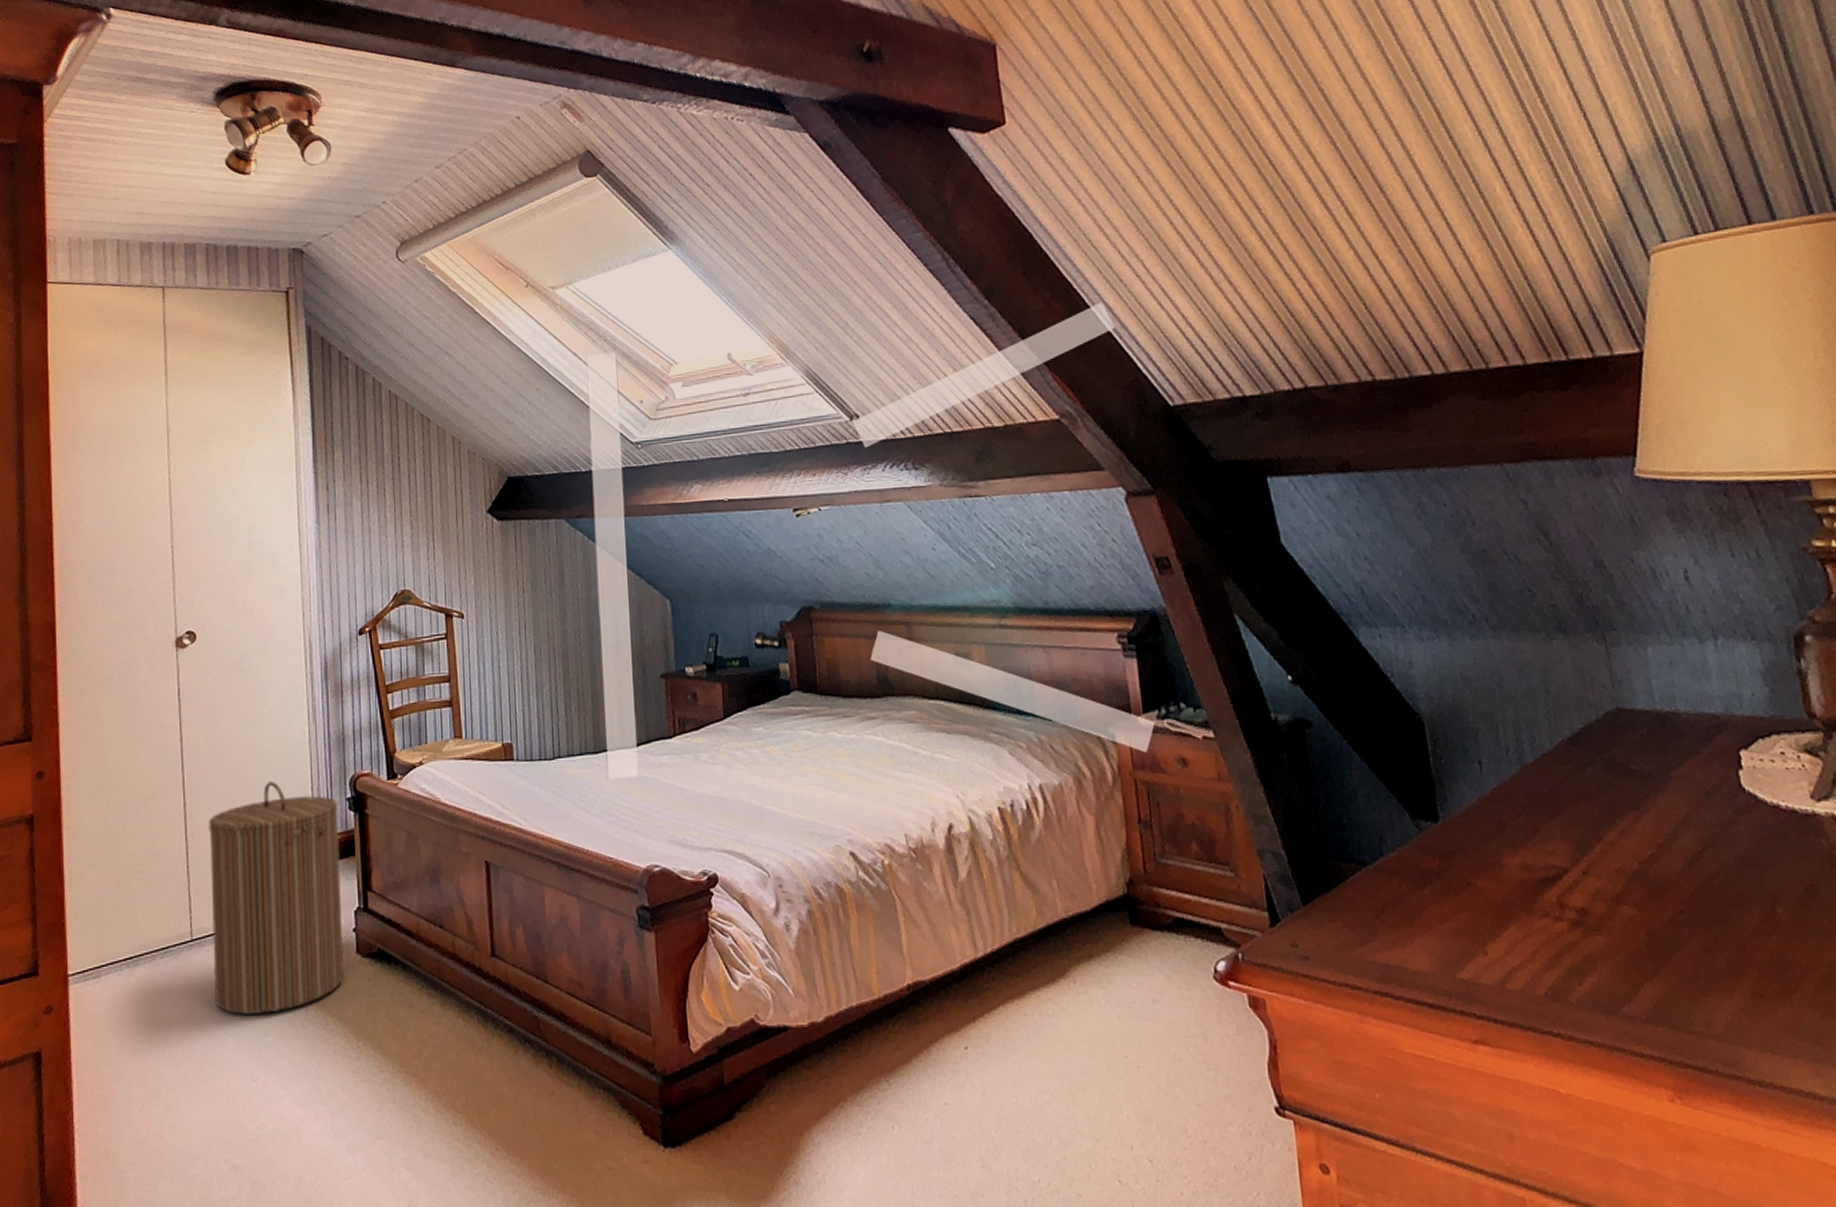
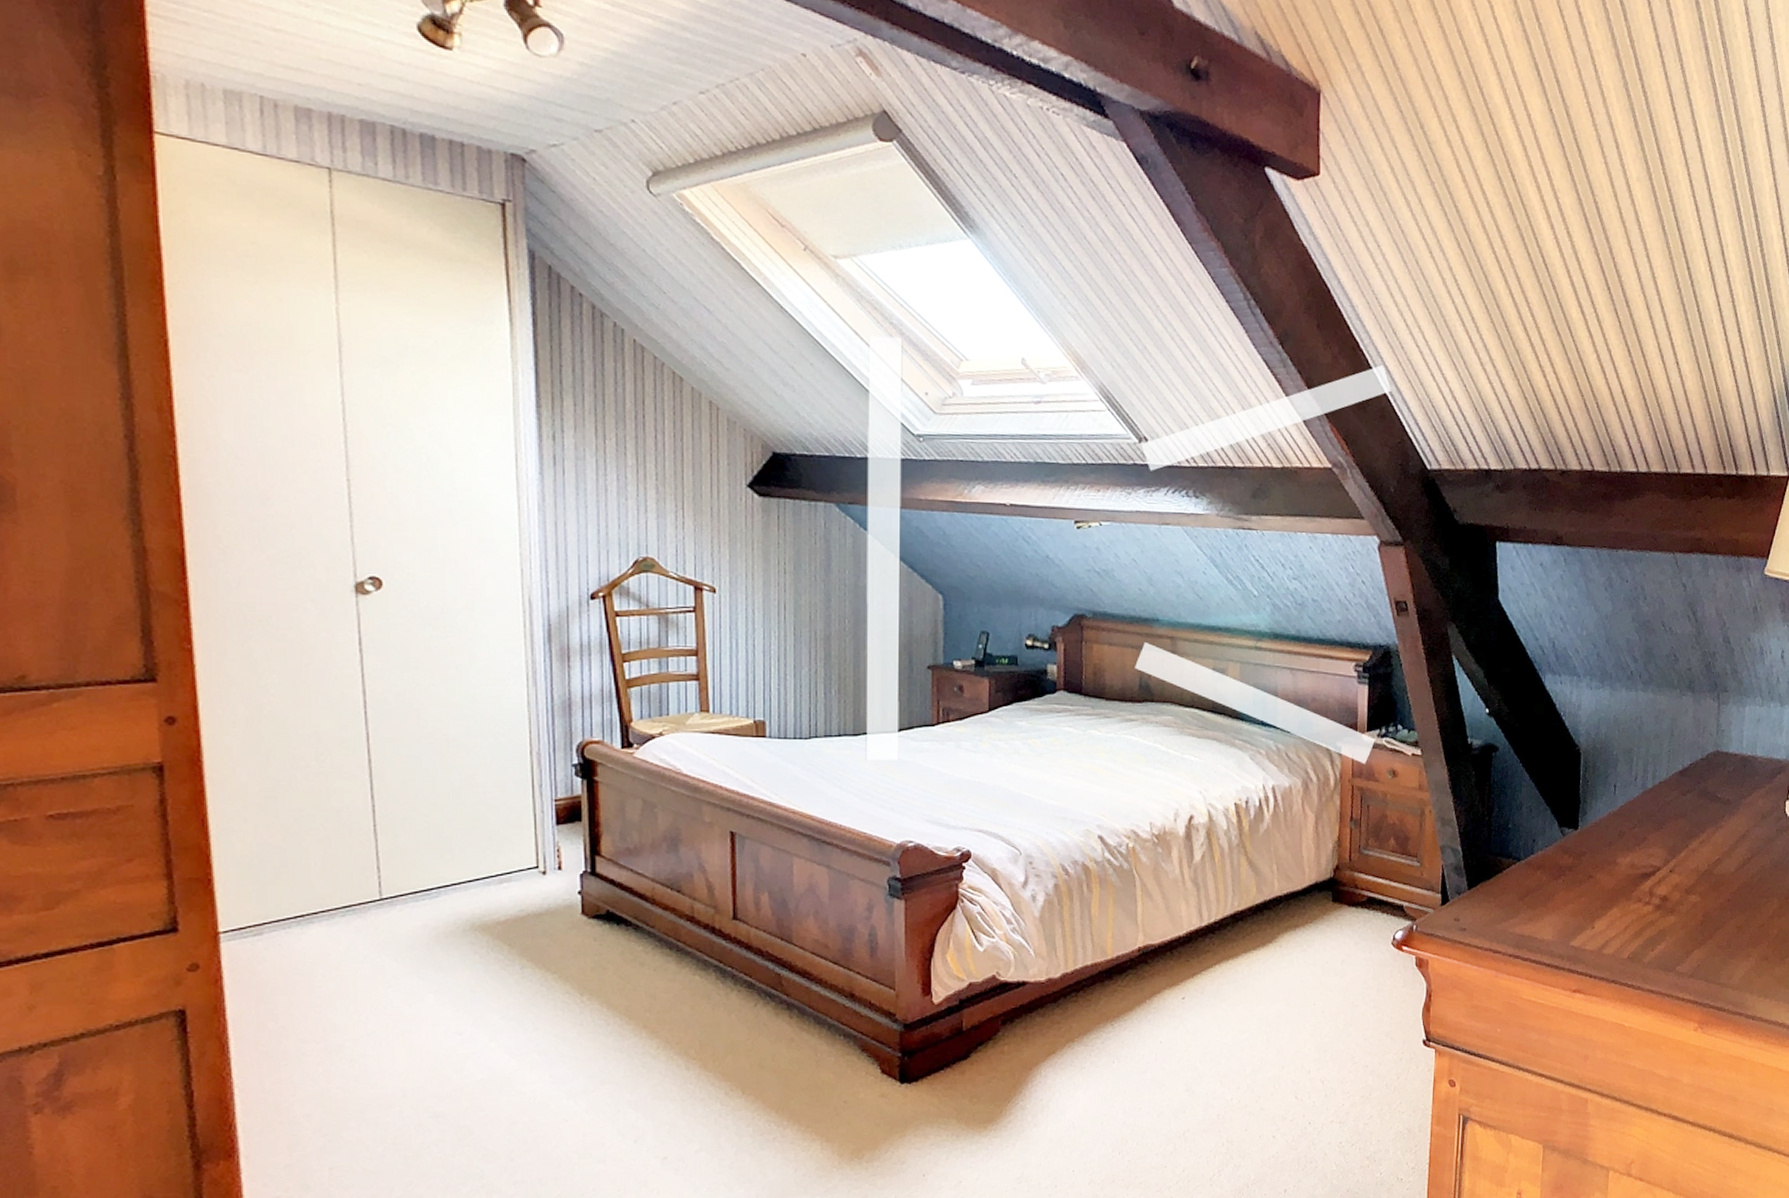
laundry hamper: present [208,781,345,1016] -> none [401,743,568,973]

